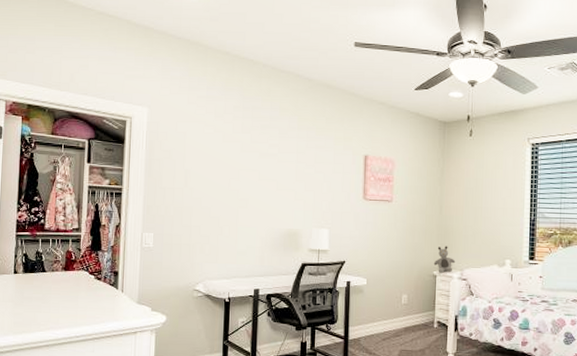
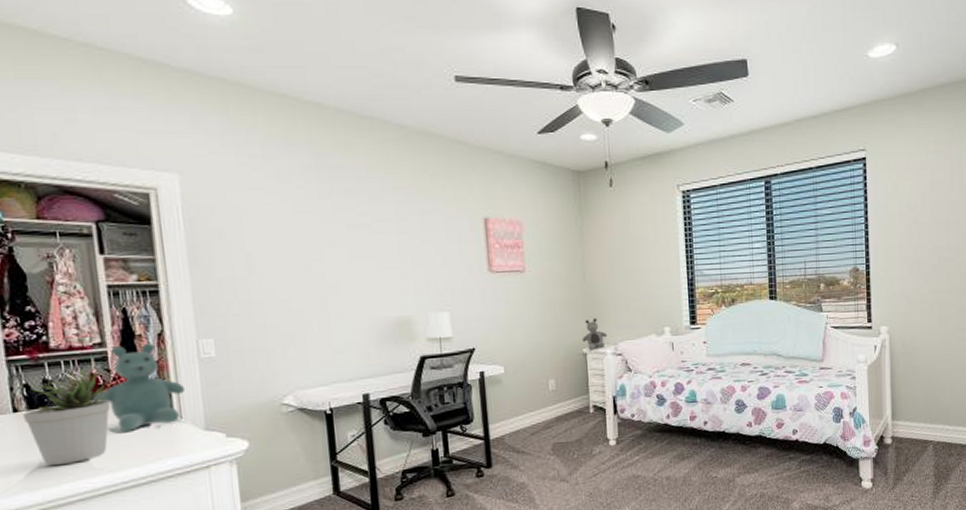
potted plant: none [20,245,78,318] -> present [23,367,111,466]
stuffed bear: none [66,232,129,297] -> present [93,343,186,432]

